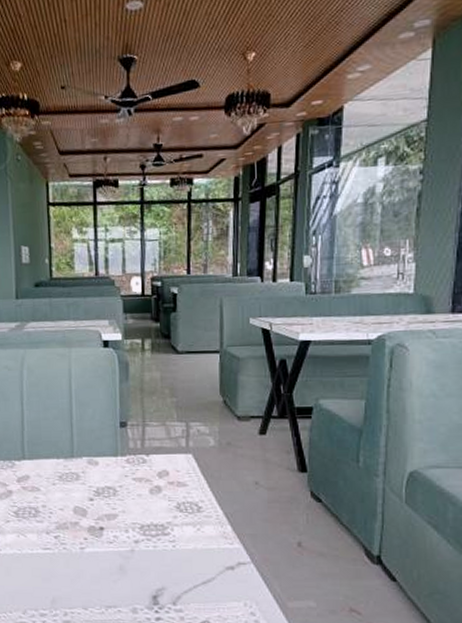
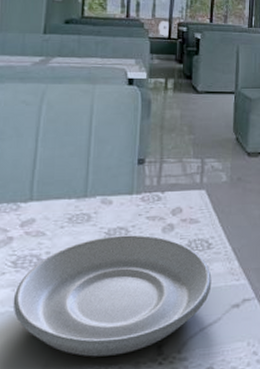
plate: none [19,494,204,600] -> present [13,234,212,357]

